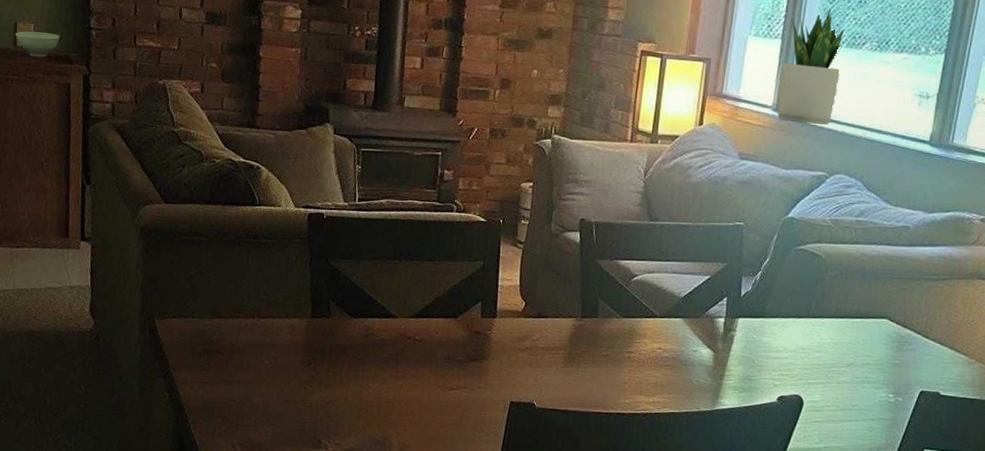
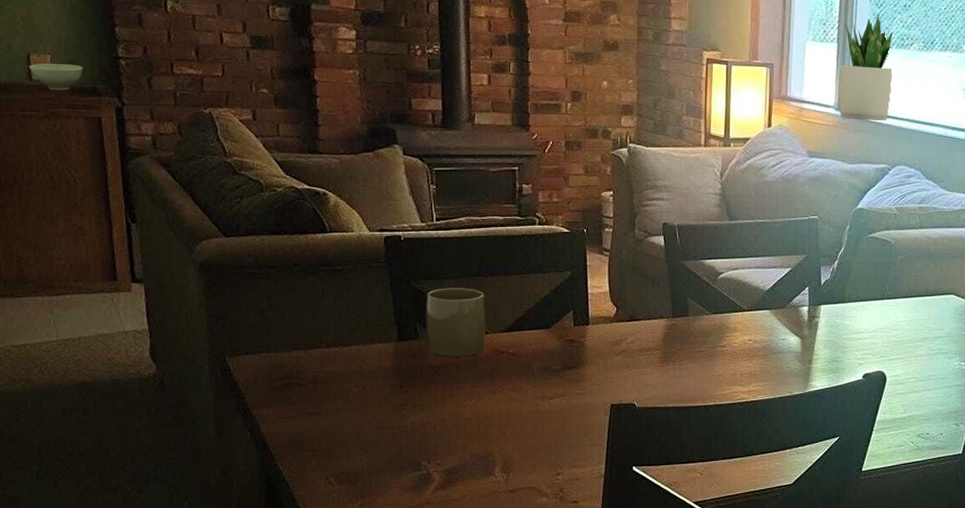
mug: none [338,268,398,340] -> present [426,288,486,357]

